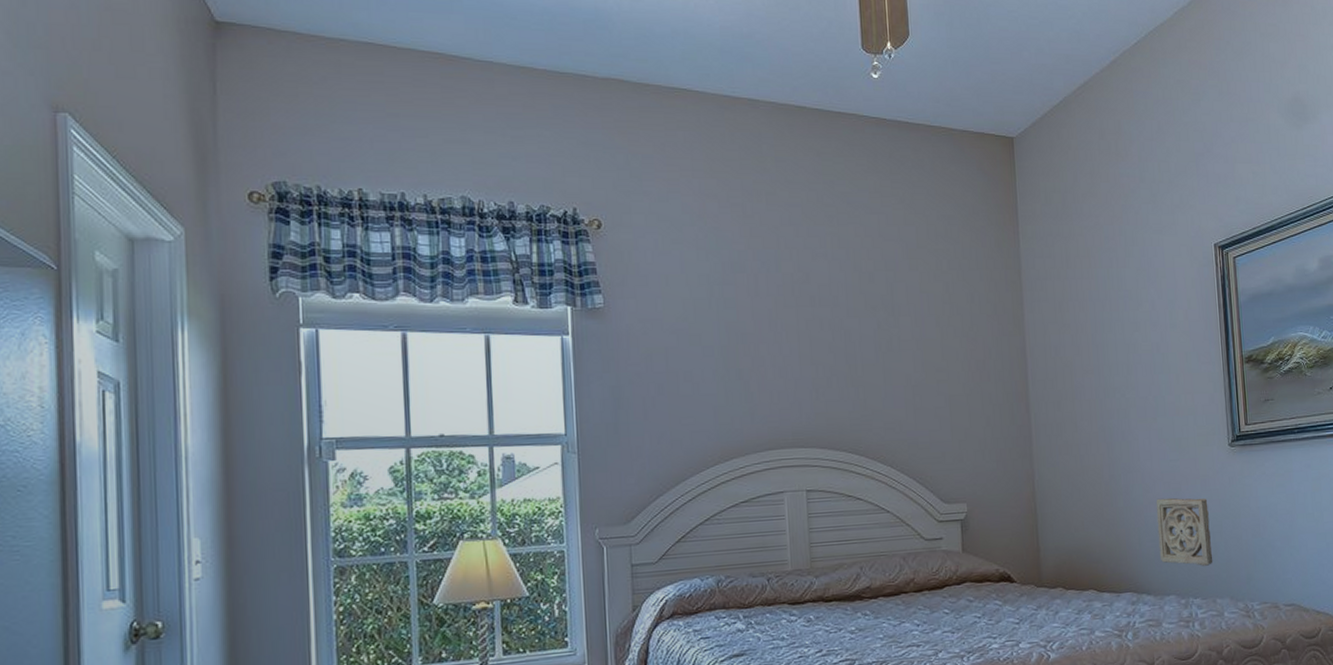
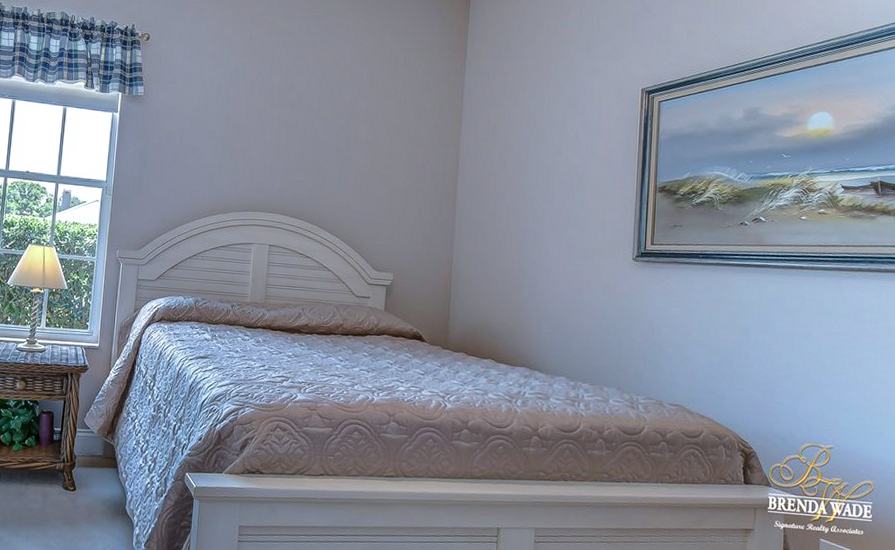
wall ornament: present [1155,497,1213,566] -> none [555,294,606,358]

